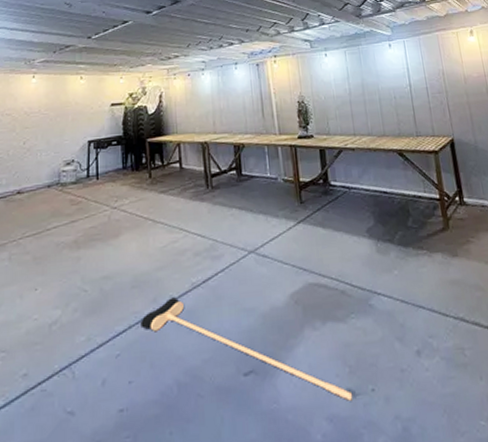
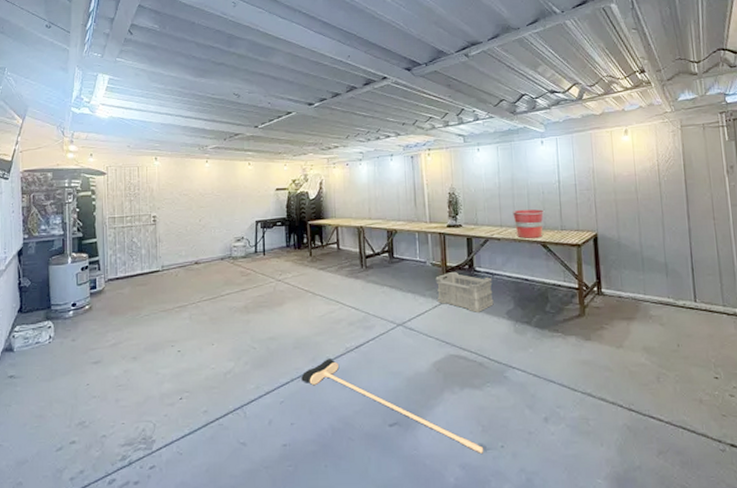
plastic crate: none [288,187,353,232] -> present [435,271,494,312]
bucket: none [364,115,399,147] -> present [511,209,545,238]

